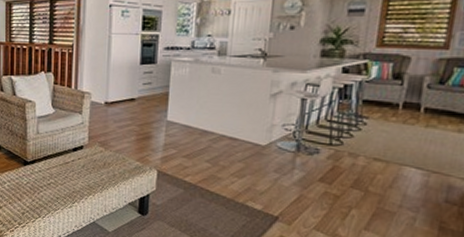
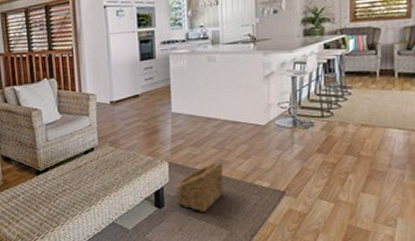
basket: none [161,176,214,226] -> present [176,161,225,212]

